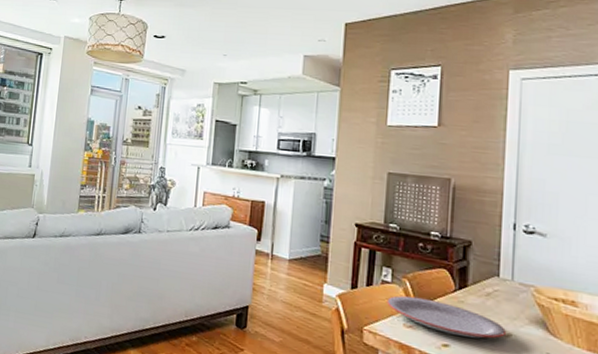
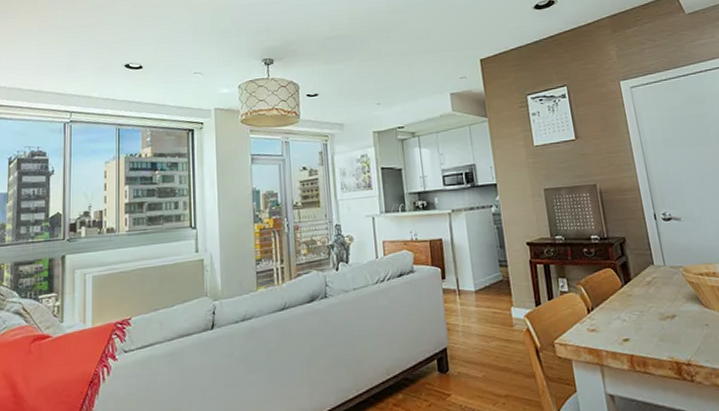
plate: present [387,295,506,339] -> none [568,299,671,329]

